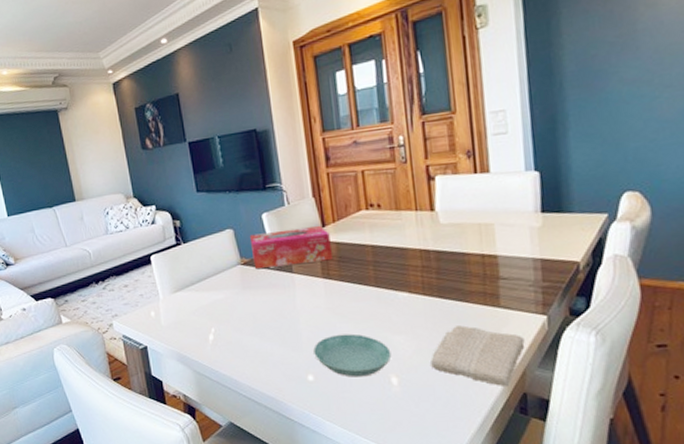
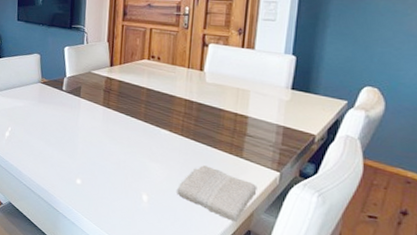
tissue box: present [249,226,332,270] -> none [51,61,115,94]
saucer: present [313,333,392,377] -> none [85,152,147,190]

